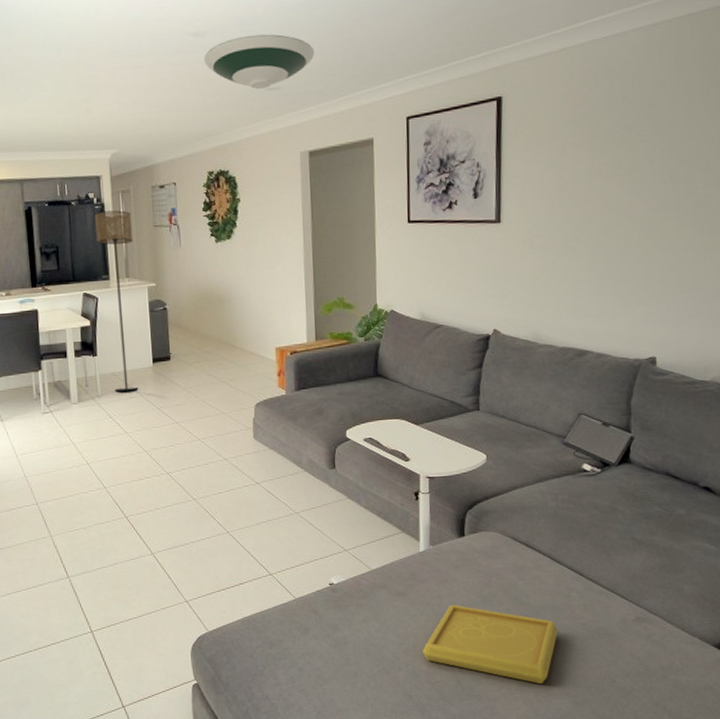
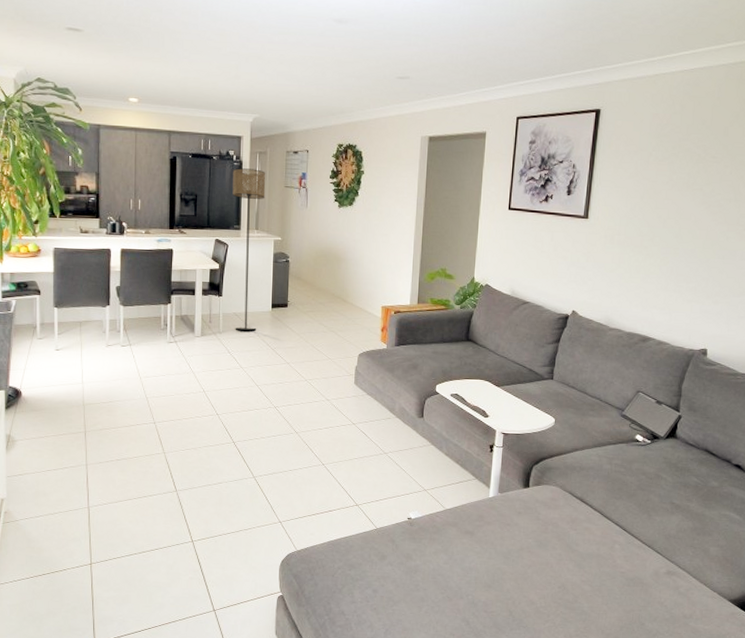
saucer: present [203,34,315,89] -> none [344,28,443,77]
serving tray: present [423,604,558,684] -> none [483,545,600,621]

